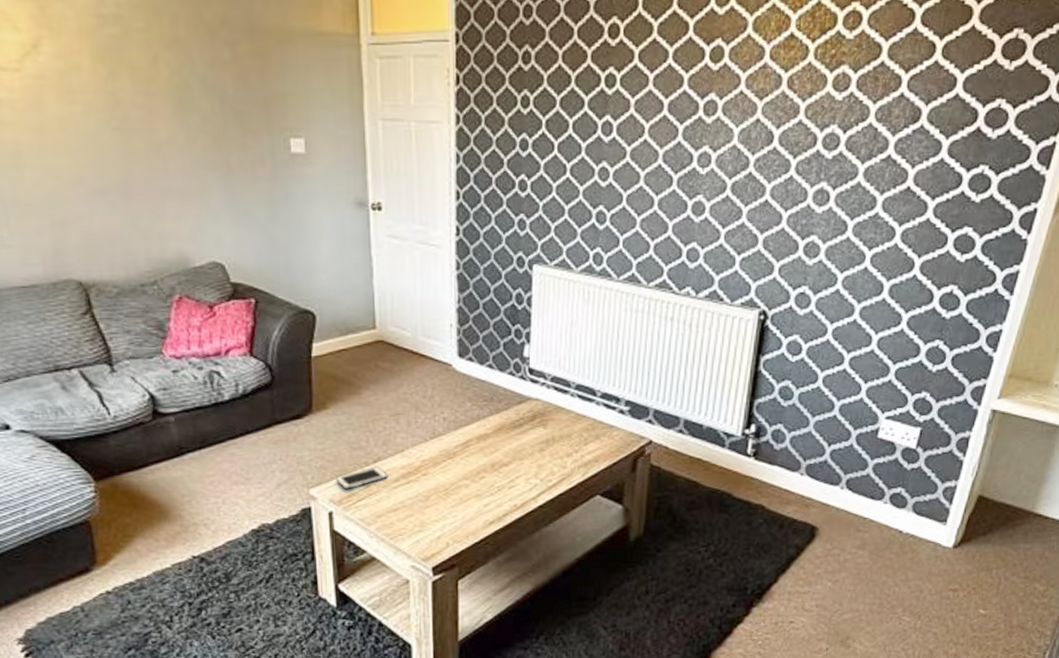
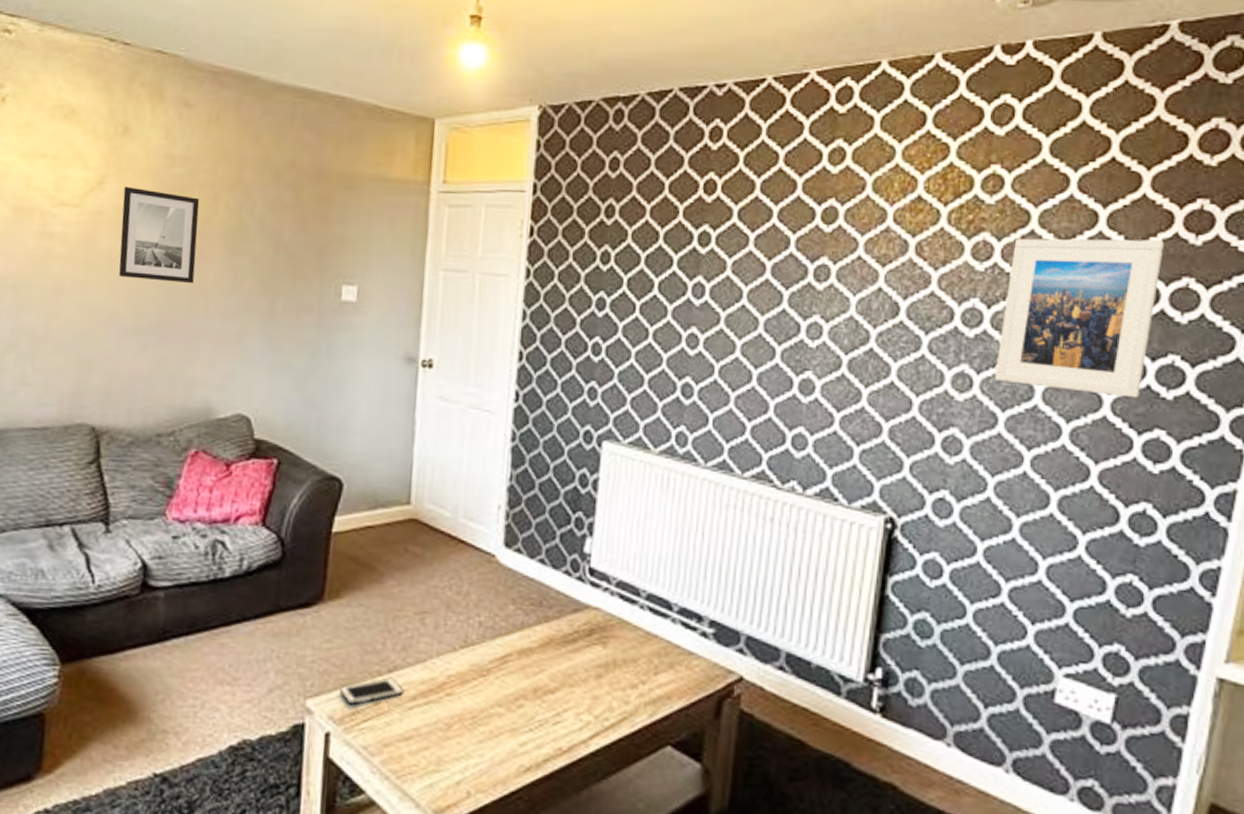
wall art: none [61,49,148,144] -> present [118,186,200,284]
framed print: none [847,67,986,203] -> present [995,238,1165,398]

